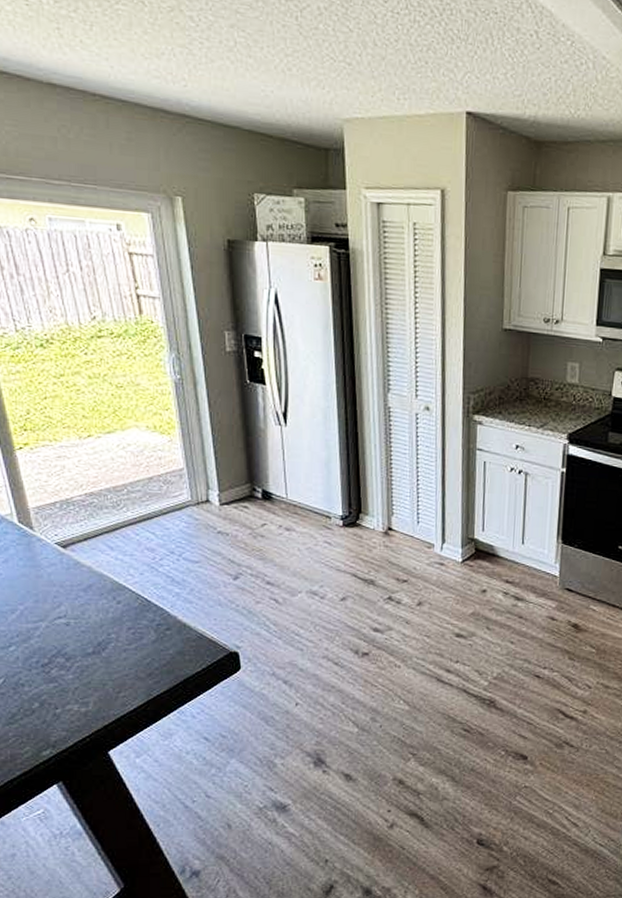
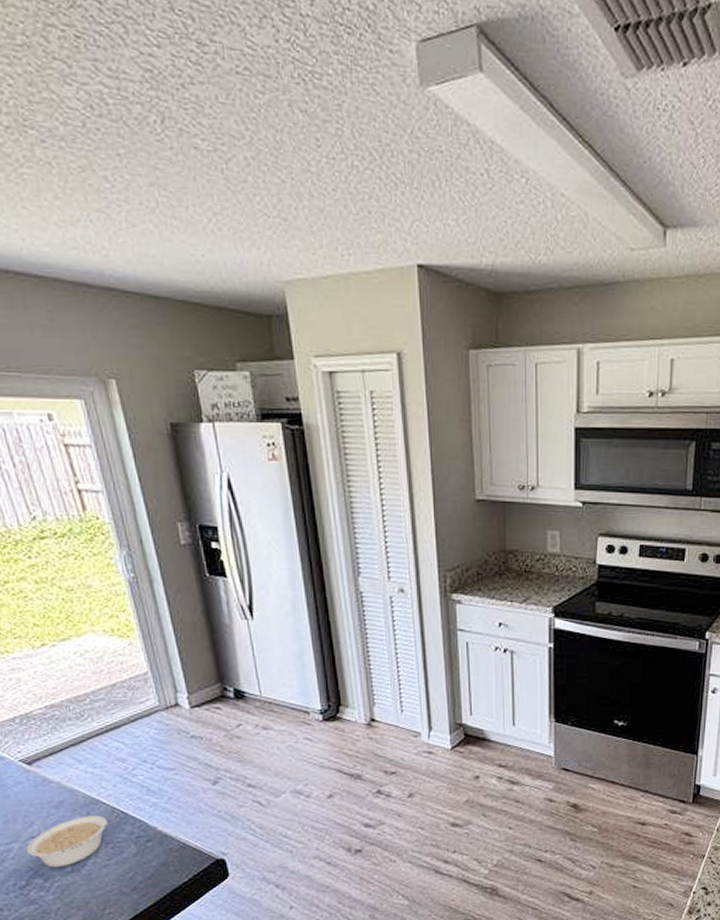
legume: none [53,600,143,649] -> present [27,815,120,868]

